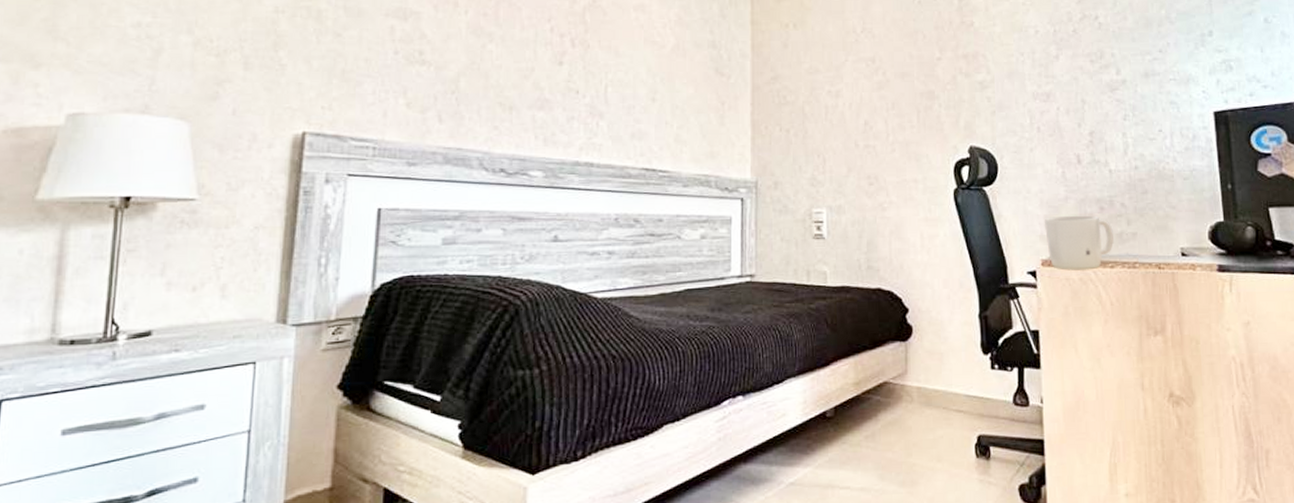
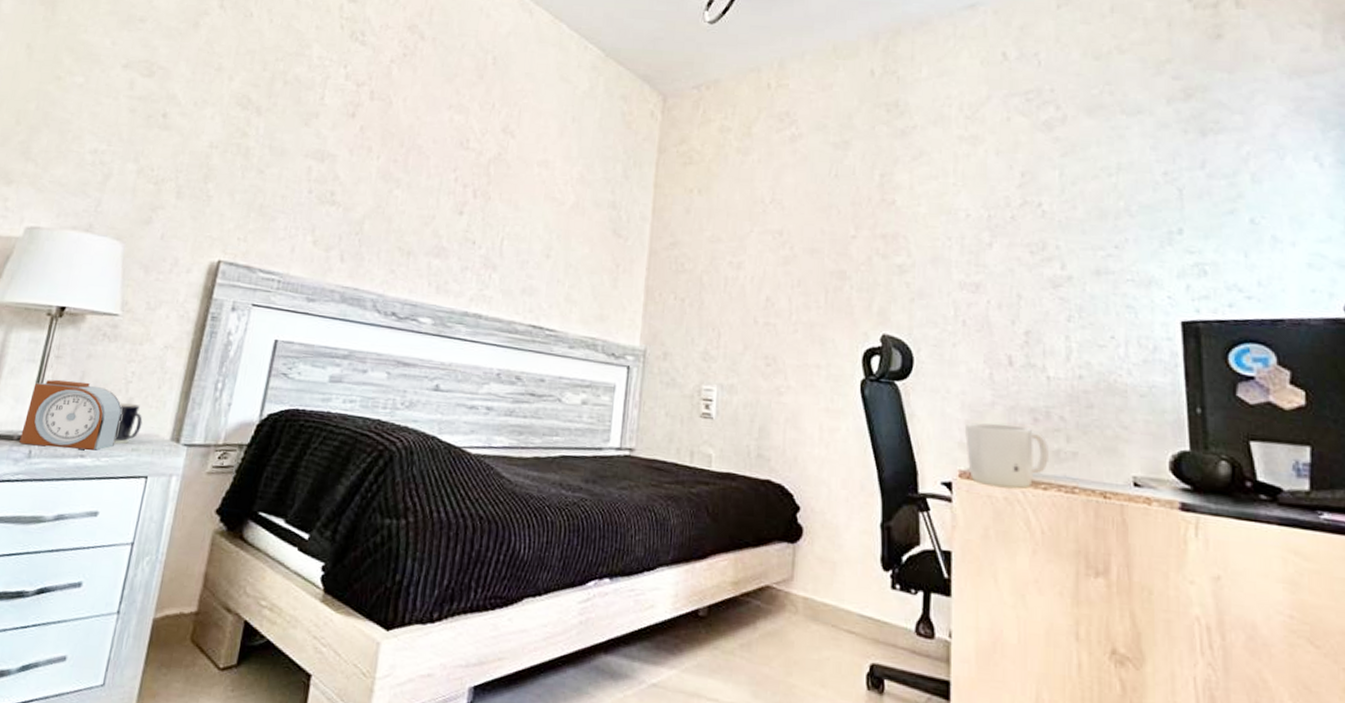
alarm clock: none [99,273,216,347] -> present [19,379,122,451]
mug: none [212,290,241,334] -> present [114,403,143,445]

